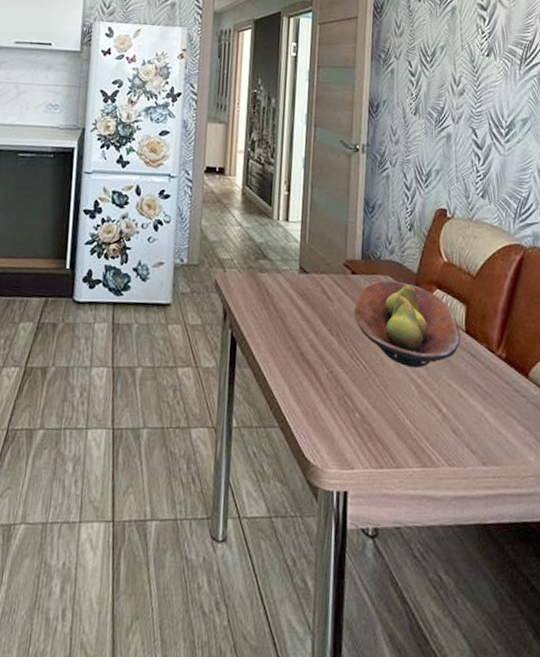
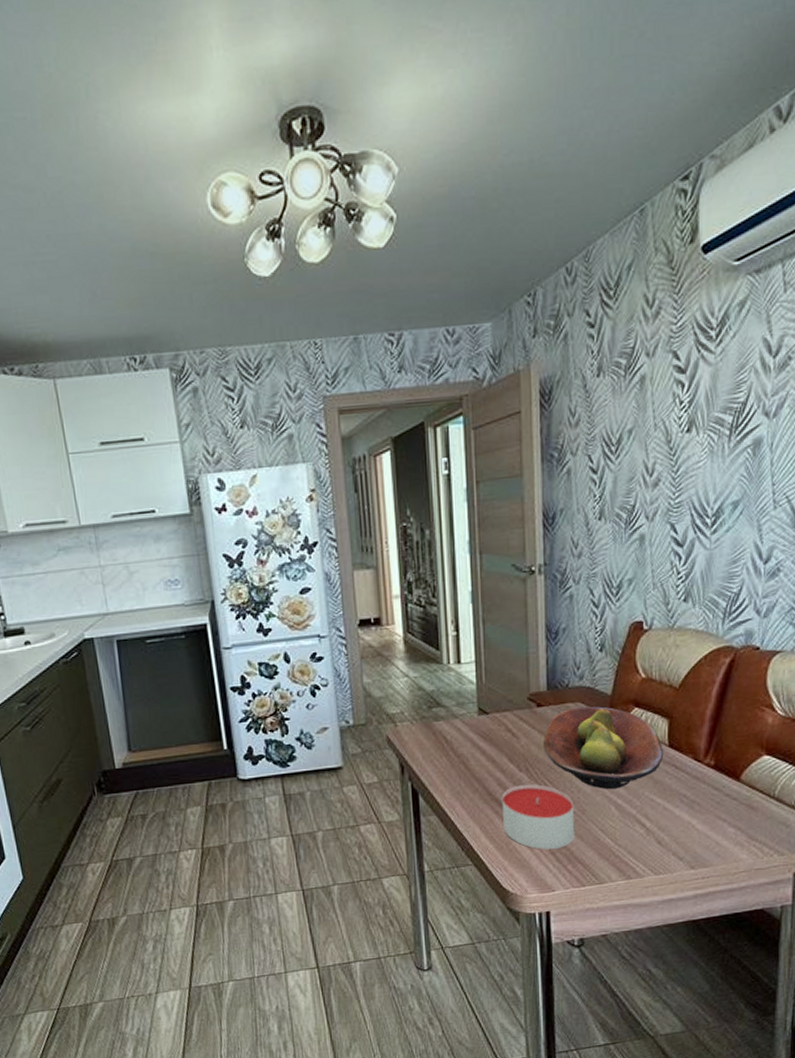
candle: none [311,349,378,423] -> present [501,784,575,850]

